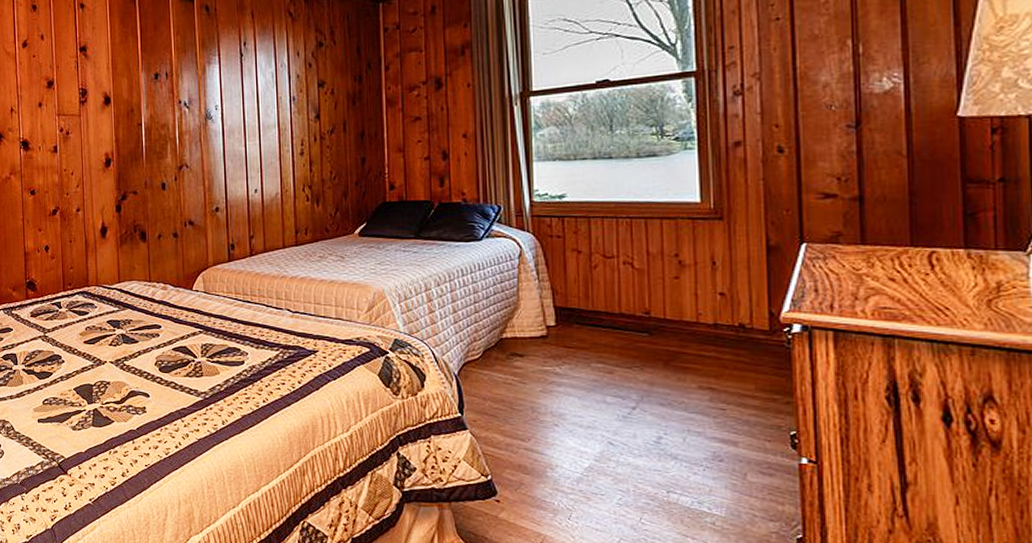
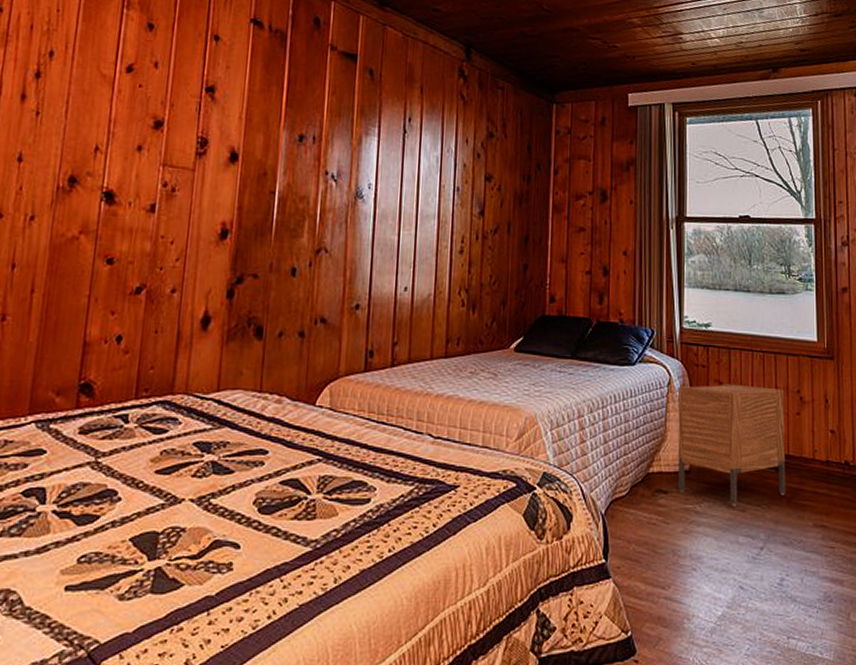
nightstand: none [531,252,663,368] -> present [677,384,786,506]

